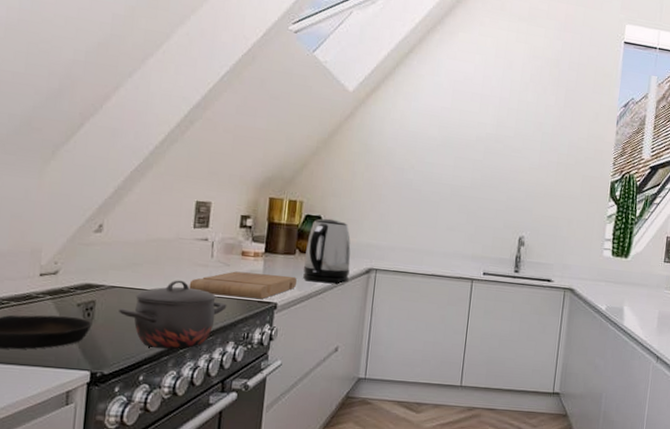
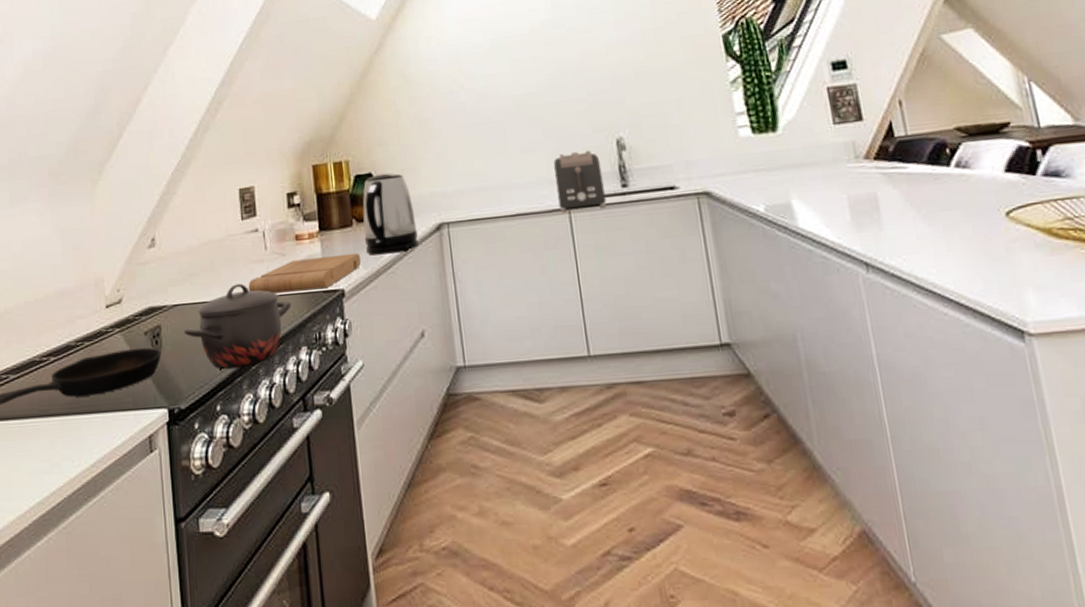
toaster: none [465,238,504,285] -> present [553,149,607,215]

